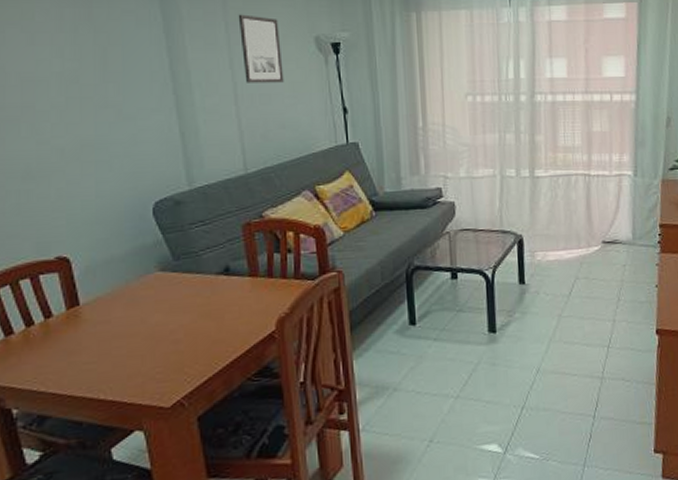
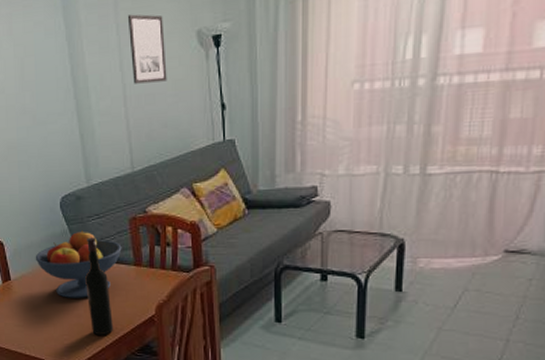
fruit bowl: none [116,238,234,321] -> present [35,229,122,298]
wine bottle: none [186,247,224,363] -> present [85,237,114,335]

